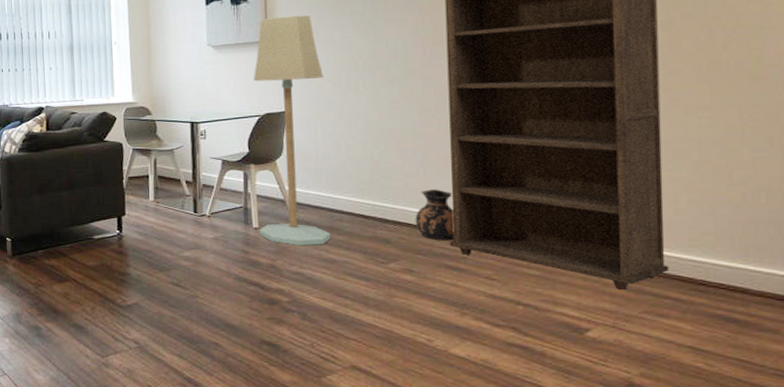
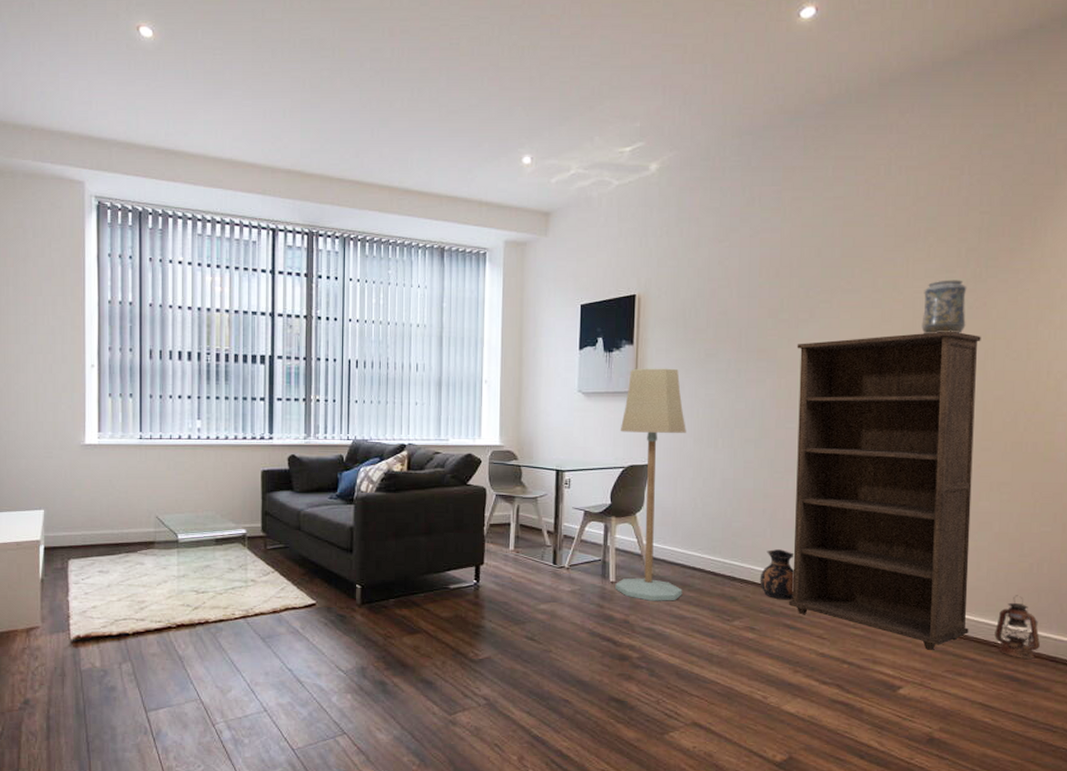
lantern: none [702,228,762,298] -> present [994,595,1040,659]

